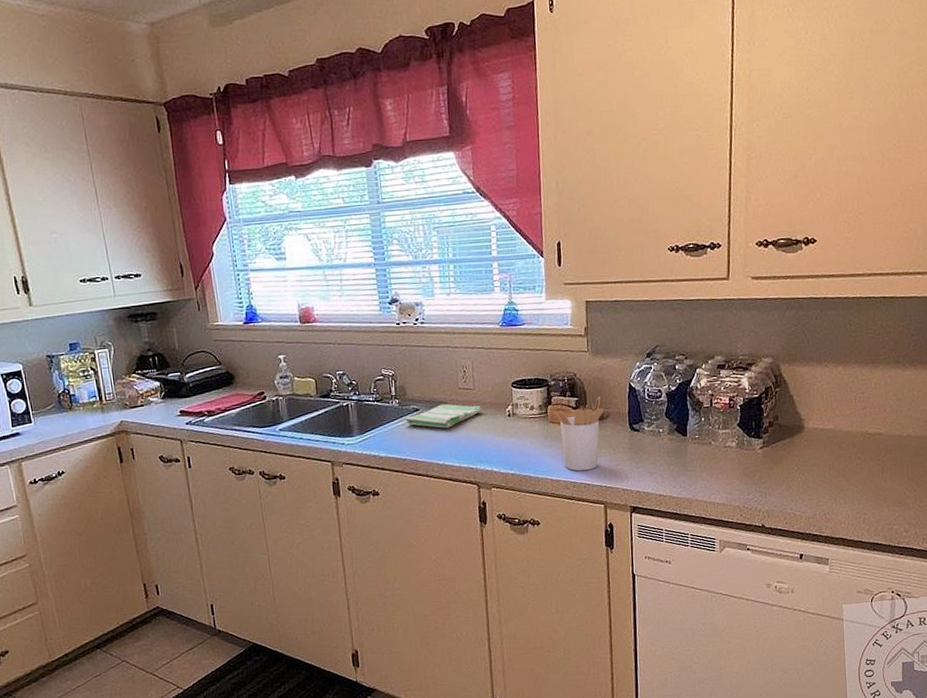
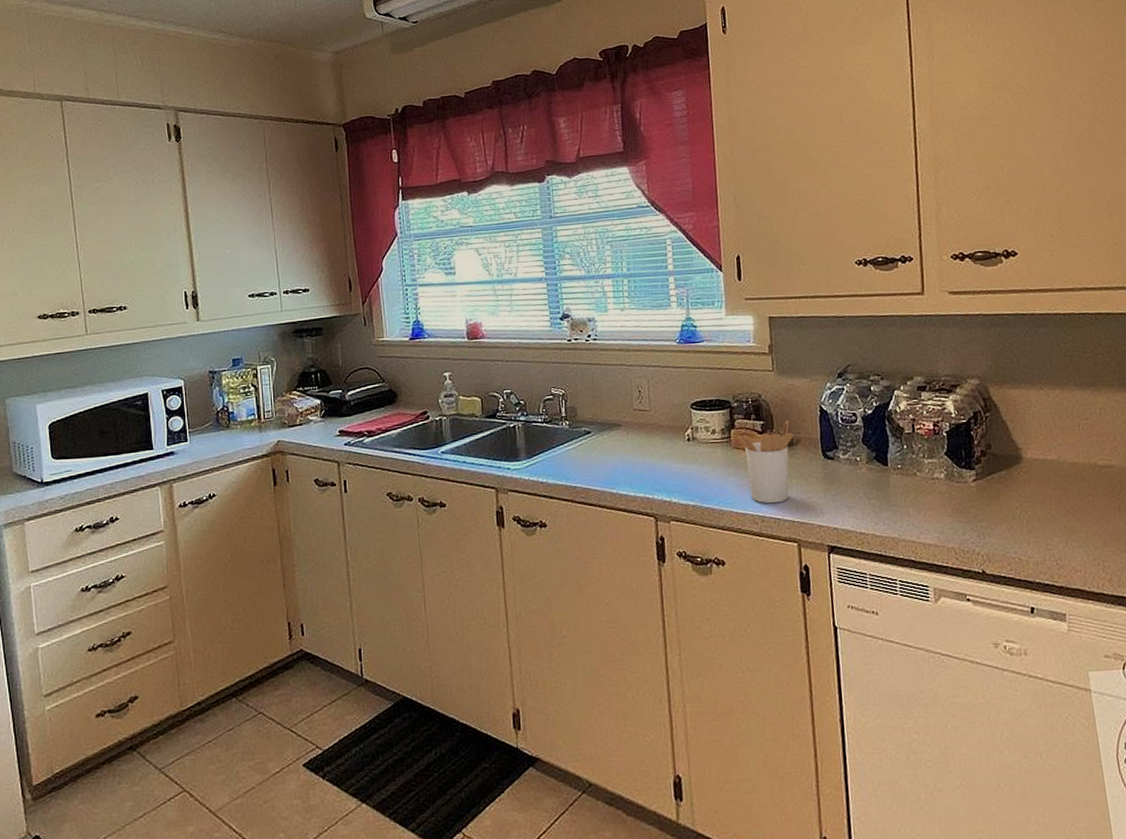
dish towel: present [404,404,481,428] -> none [575,426,658,453]

